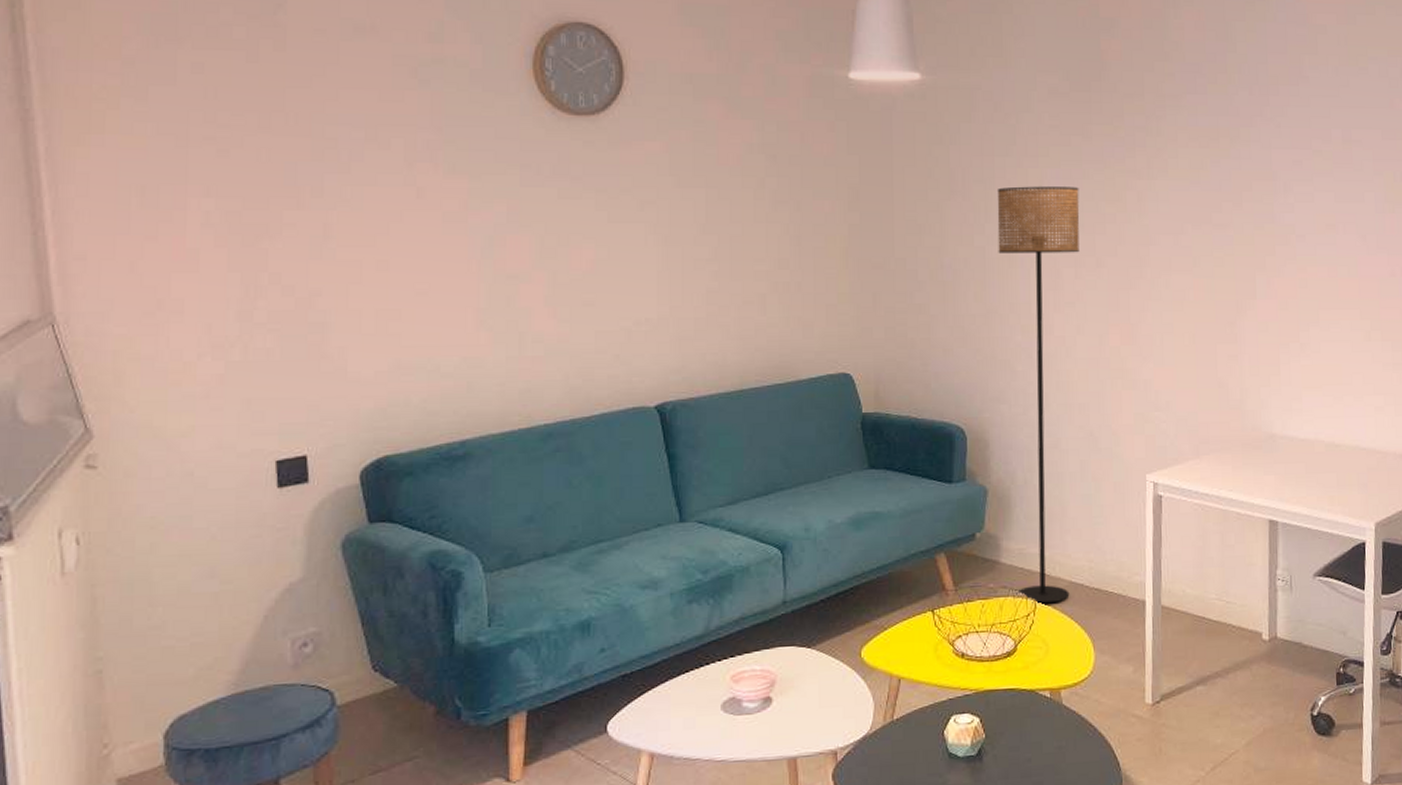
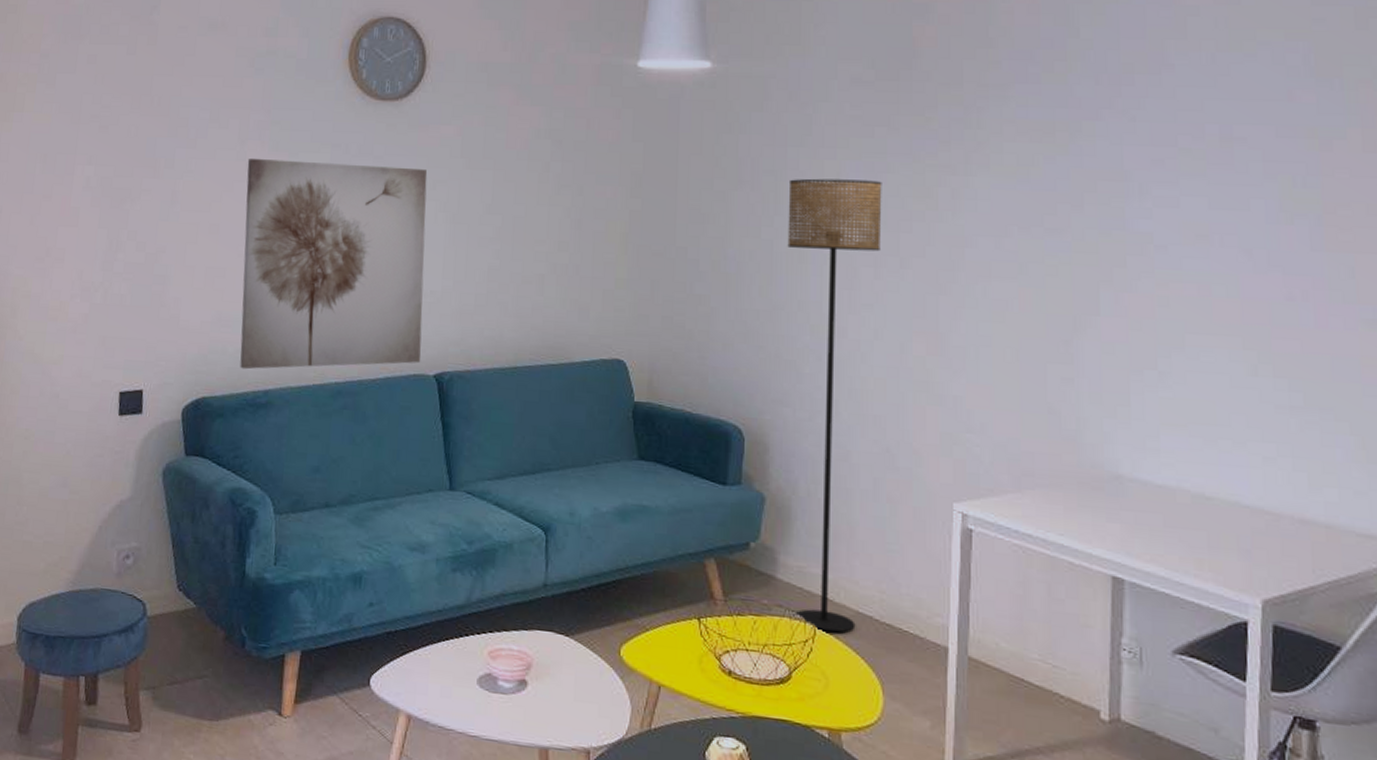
wall art: none [418,184,640,421] -> present [240,159,428,370]

